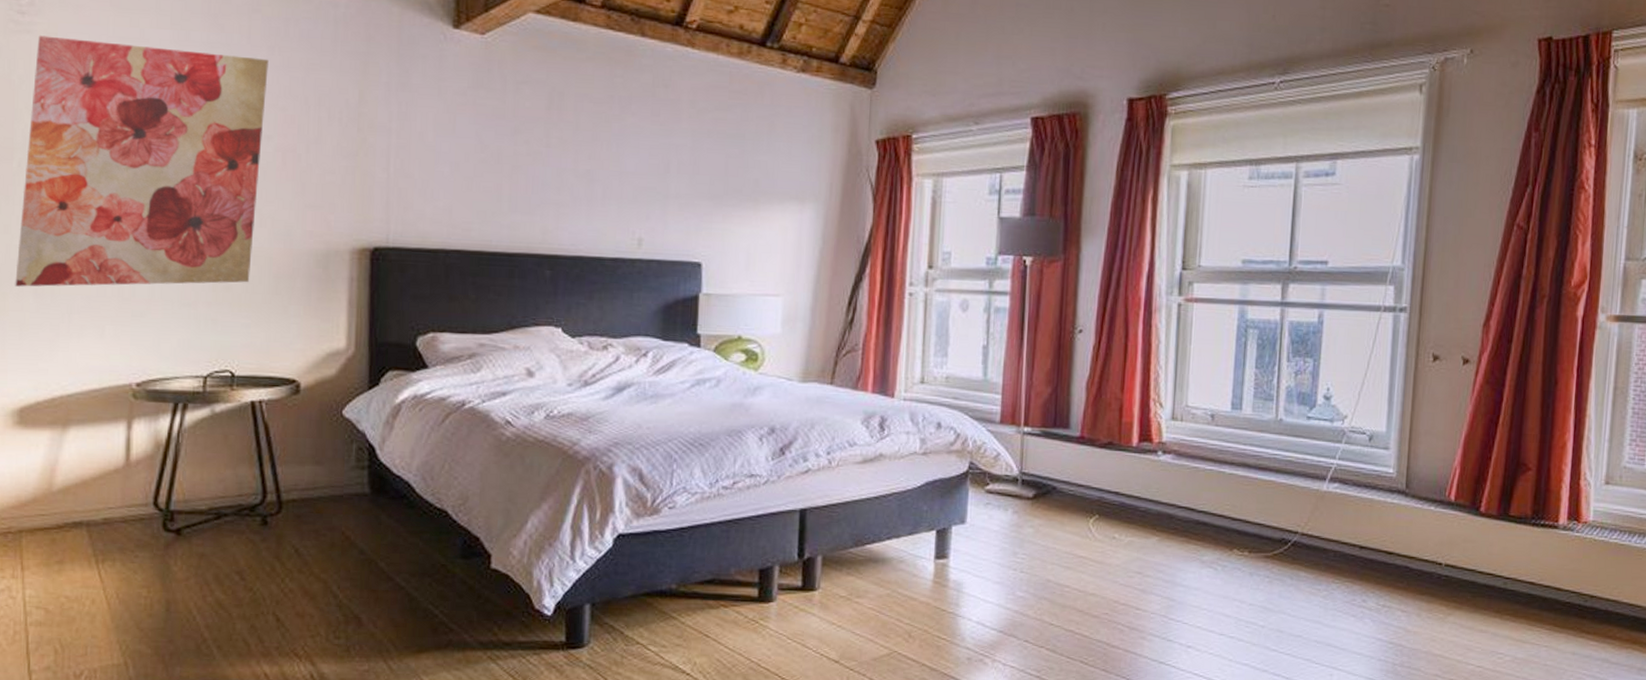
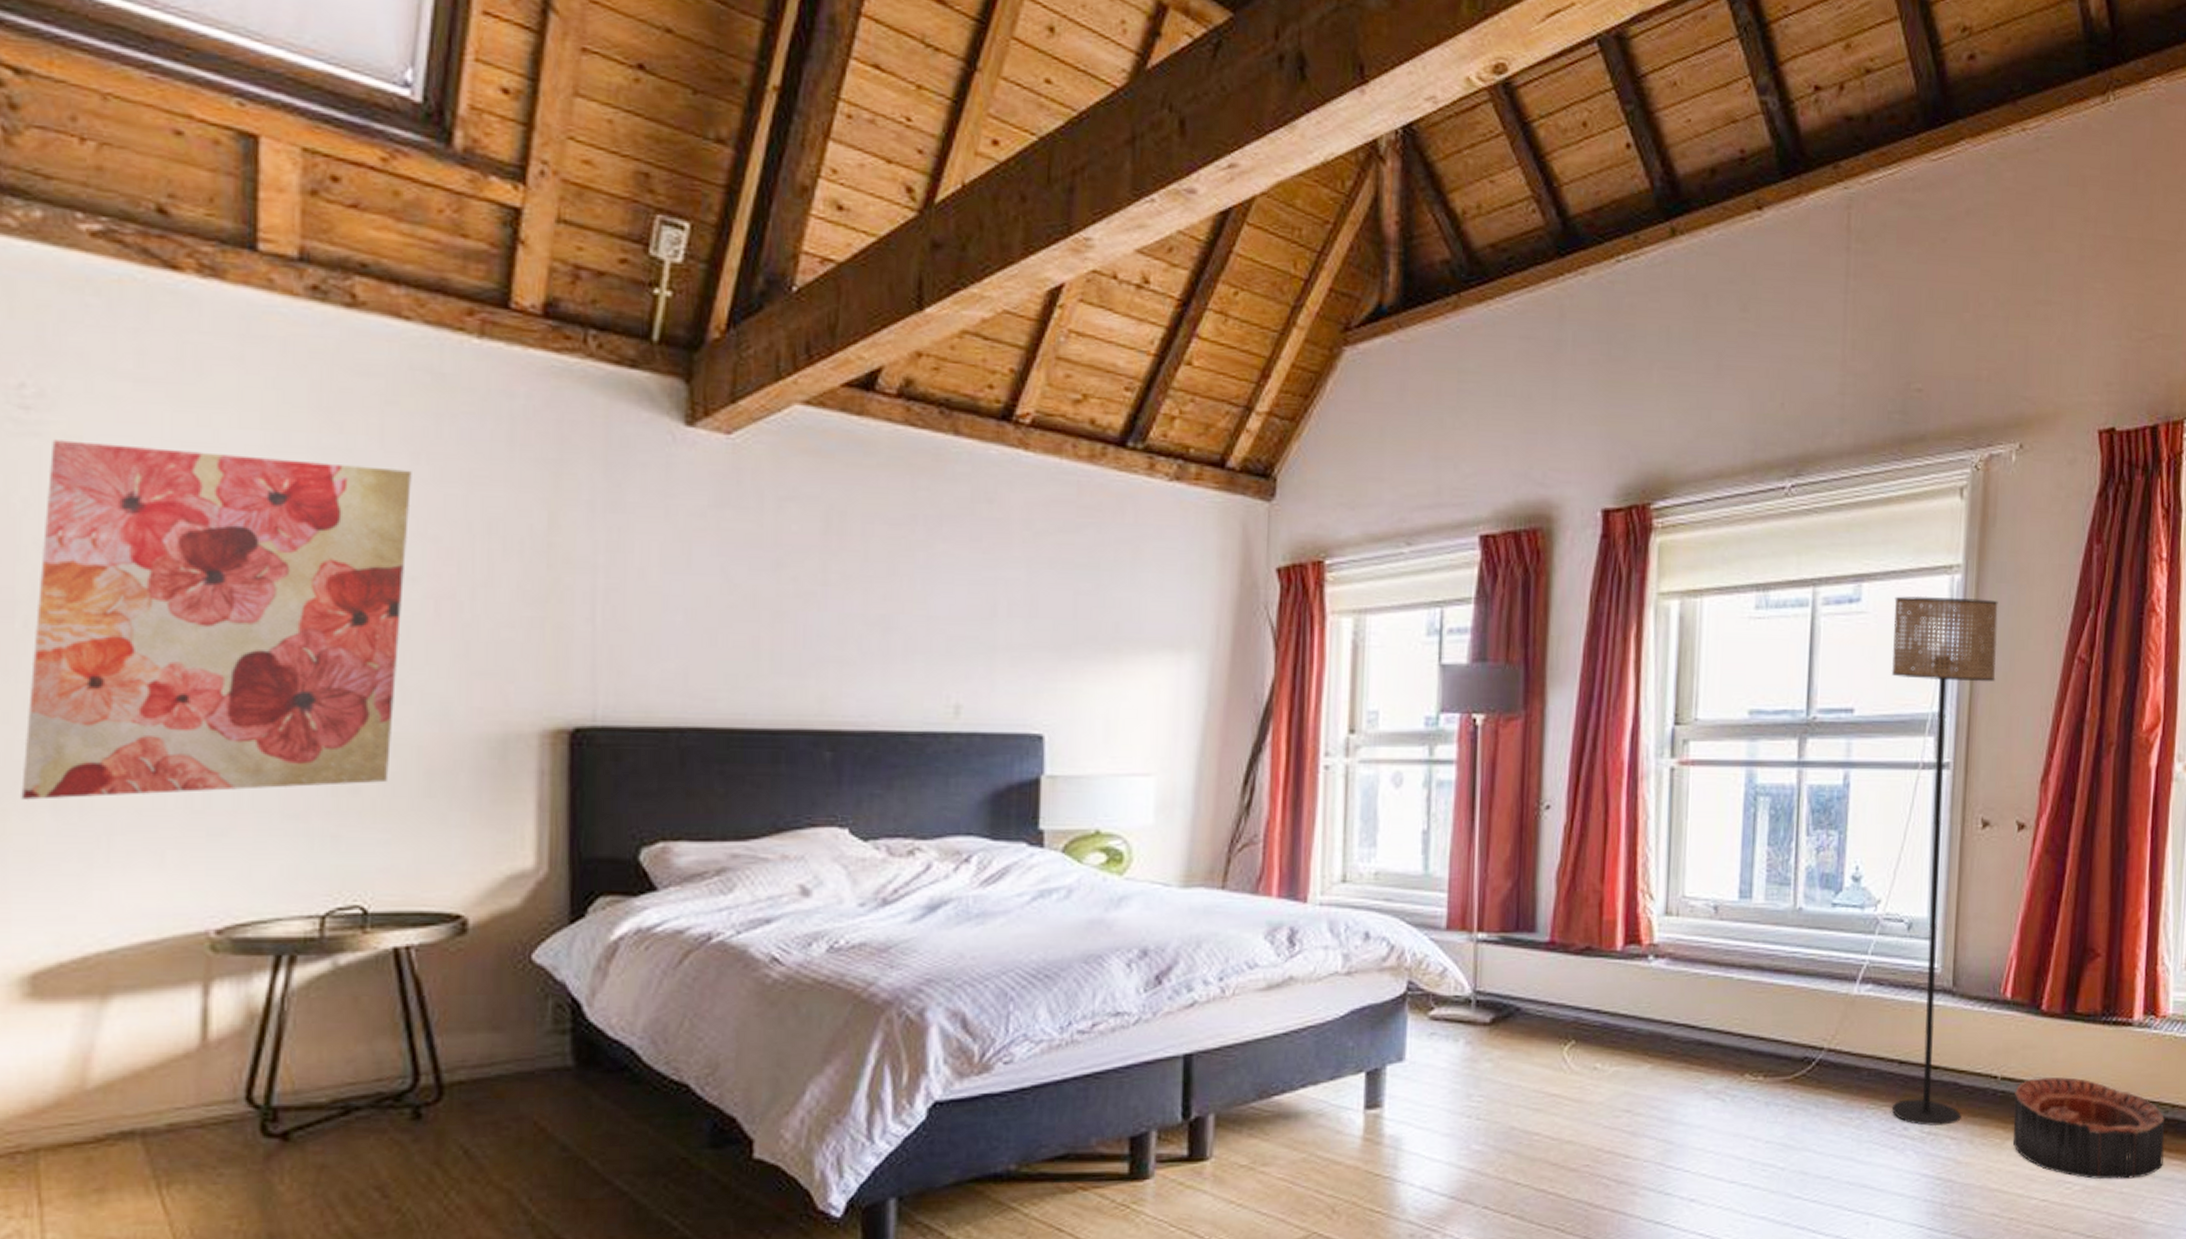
floor lamp: none [1353,171,1450,601] -> present [1891,595,1998,1127]
basket: none [1454,567,1584,654] -> present [2013,1077,2164,1180]

